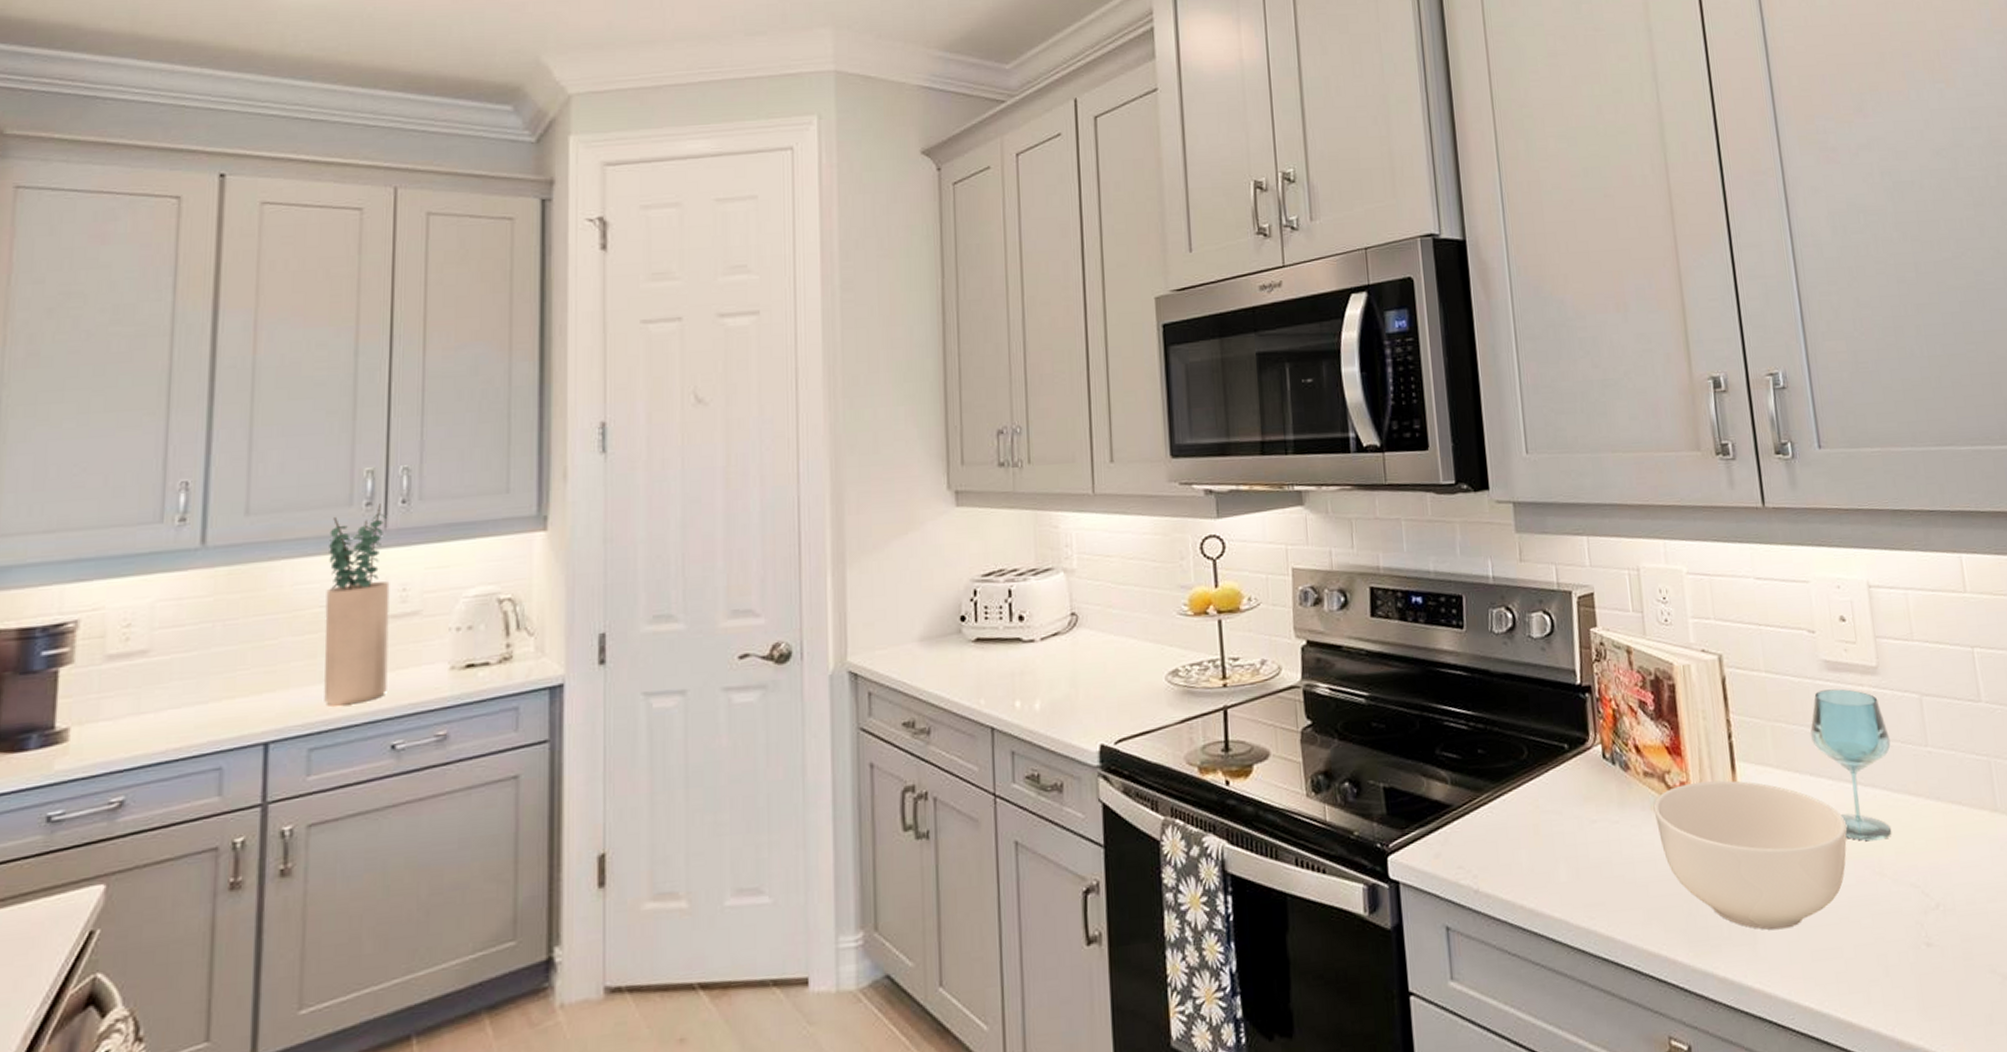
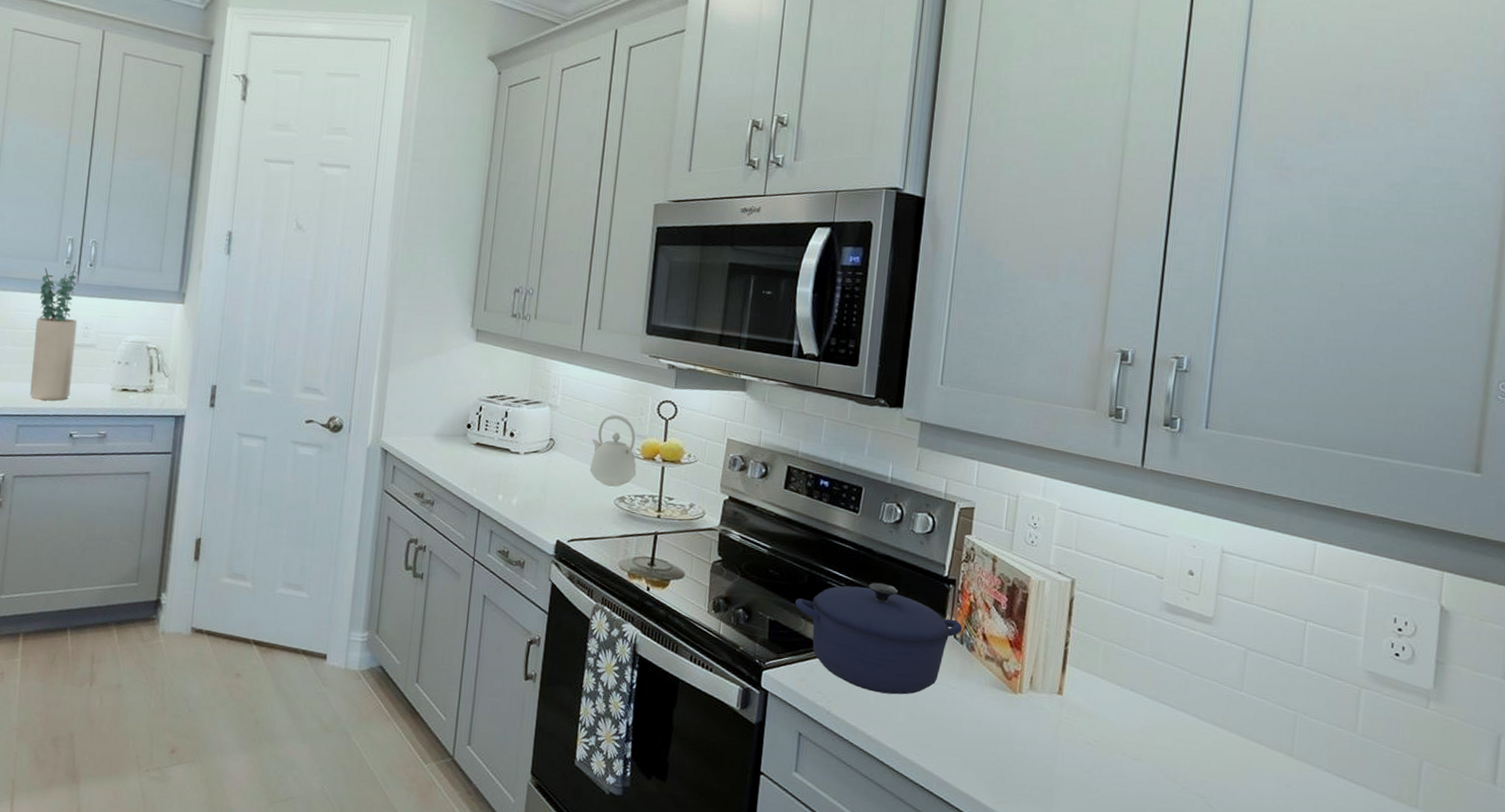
teapot: none [1125,566,1188,660] -> present [589,415,637,487]
cooking pot: none [1410,709,1611,851] -> present [795,582,963,695]
bowl: present [1653,780,1848,930] -> none [987,672,1153,802]
wine glass: present [1810,689,1892,841] -> none [1138,626,1210,755]

